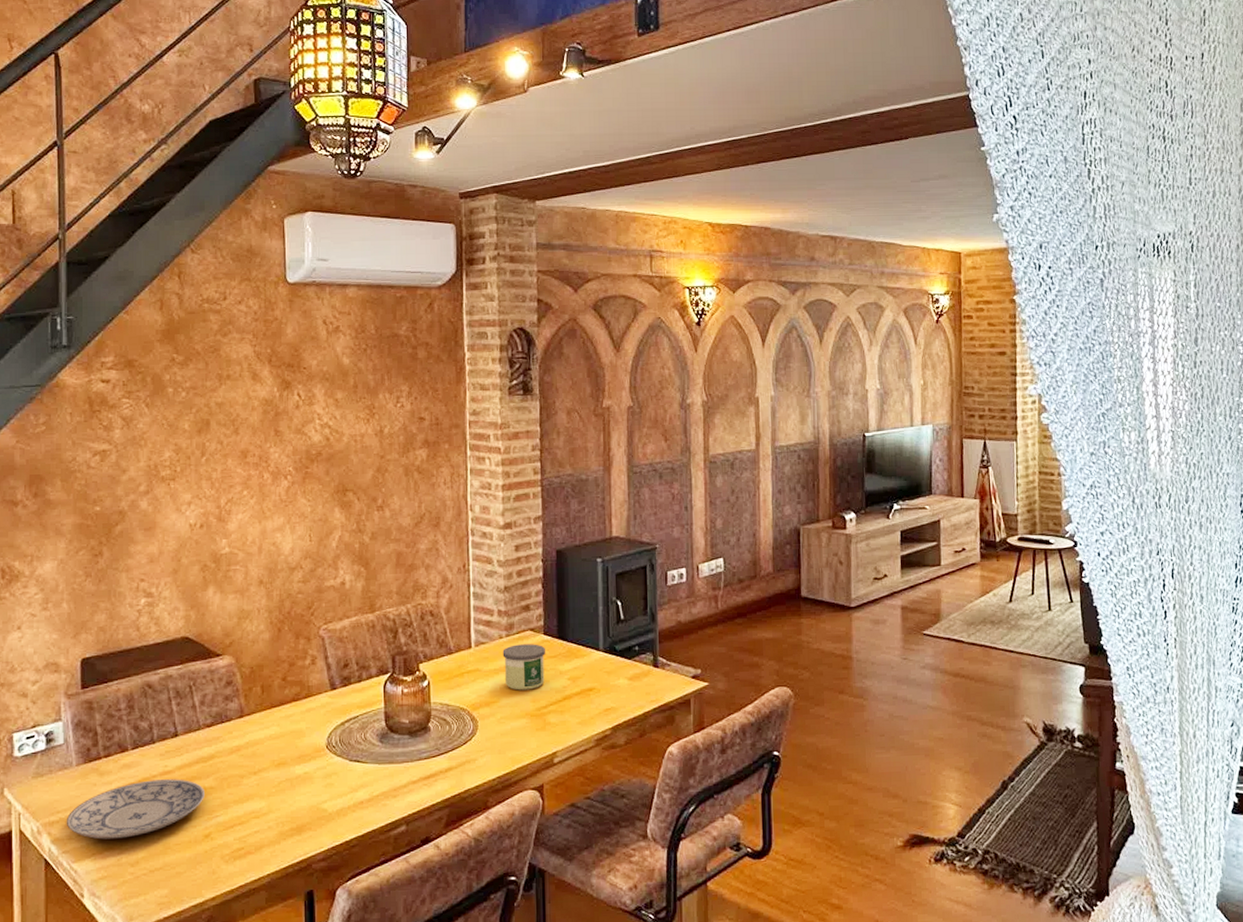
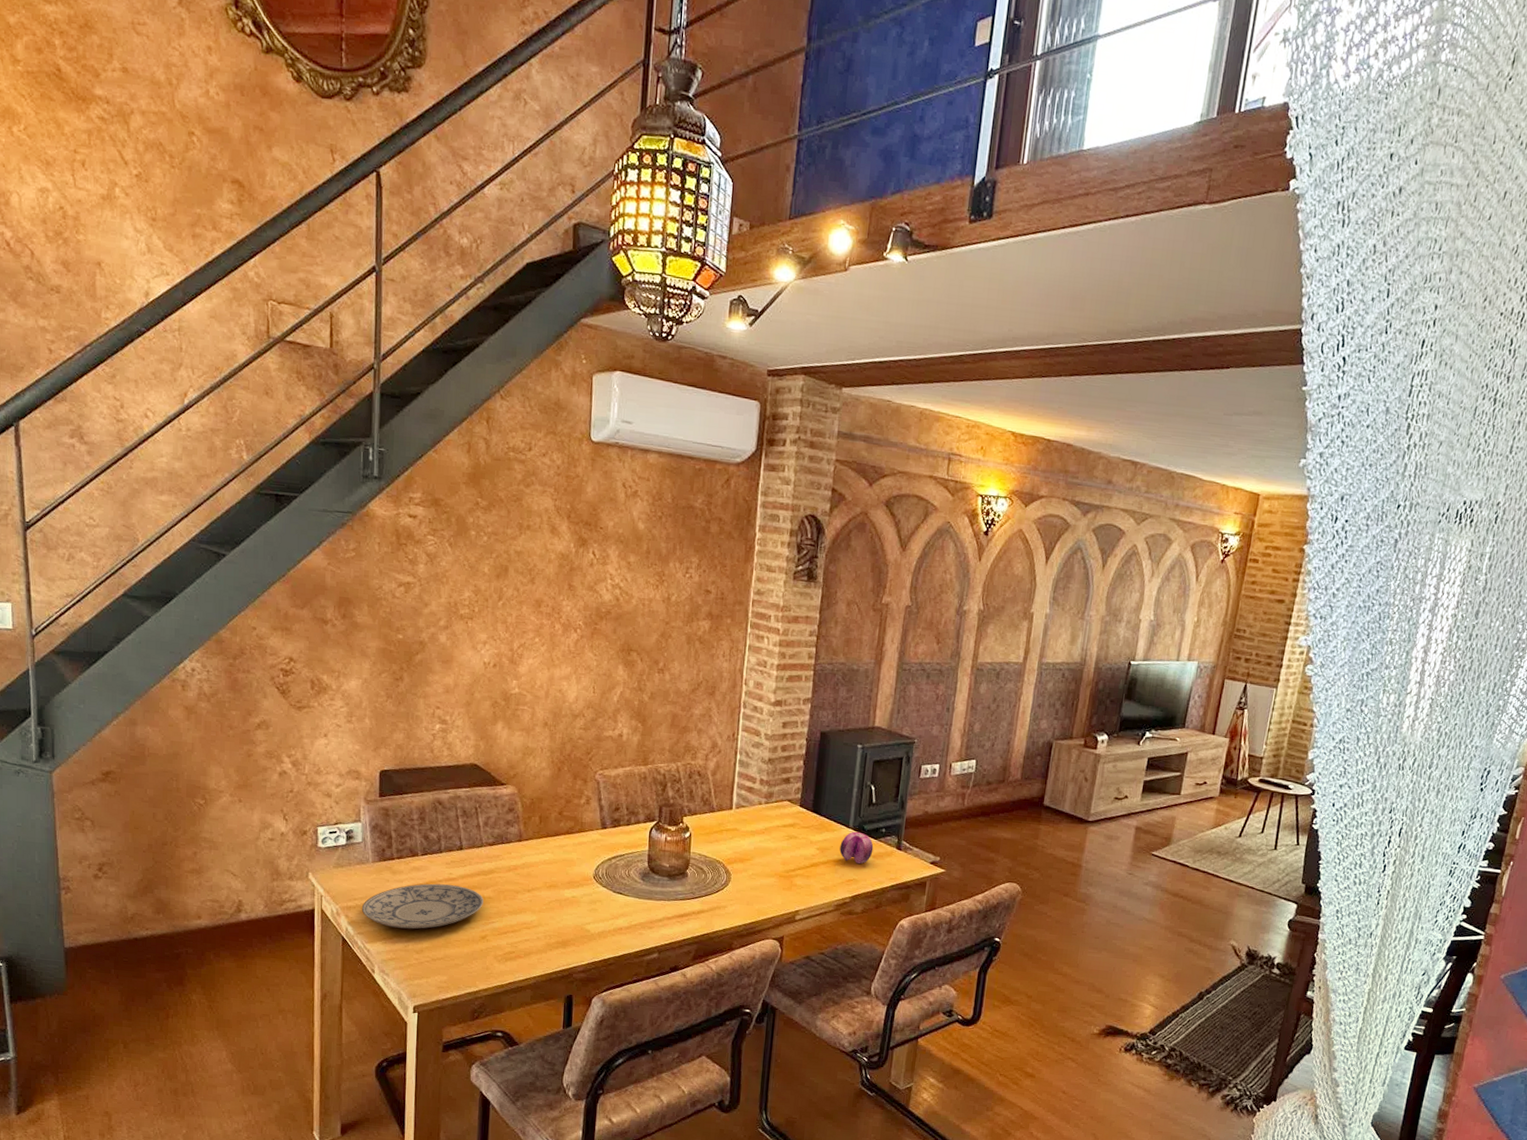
candle: present [502,644,545,691] -> none [760,812,800,854]
fruit: none [592,653,629,690] -> present [839,831,874,864]

